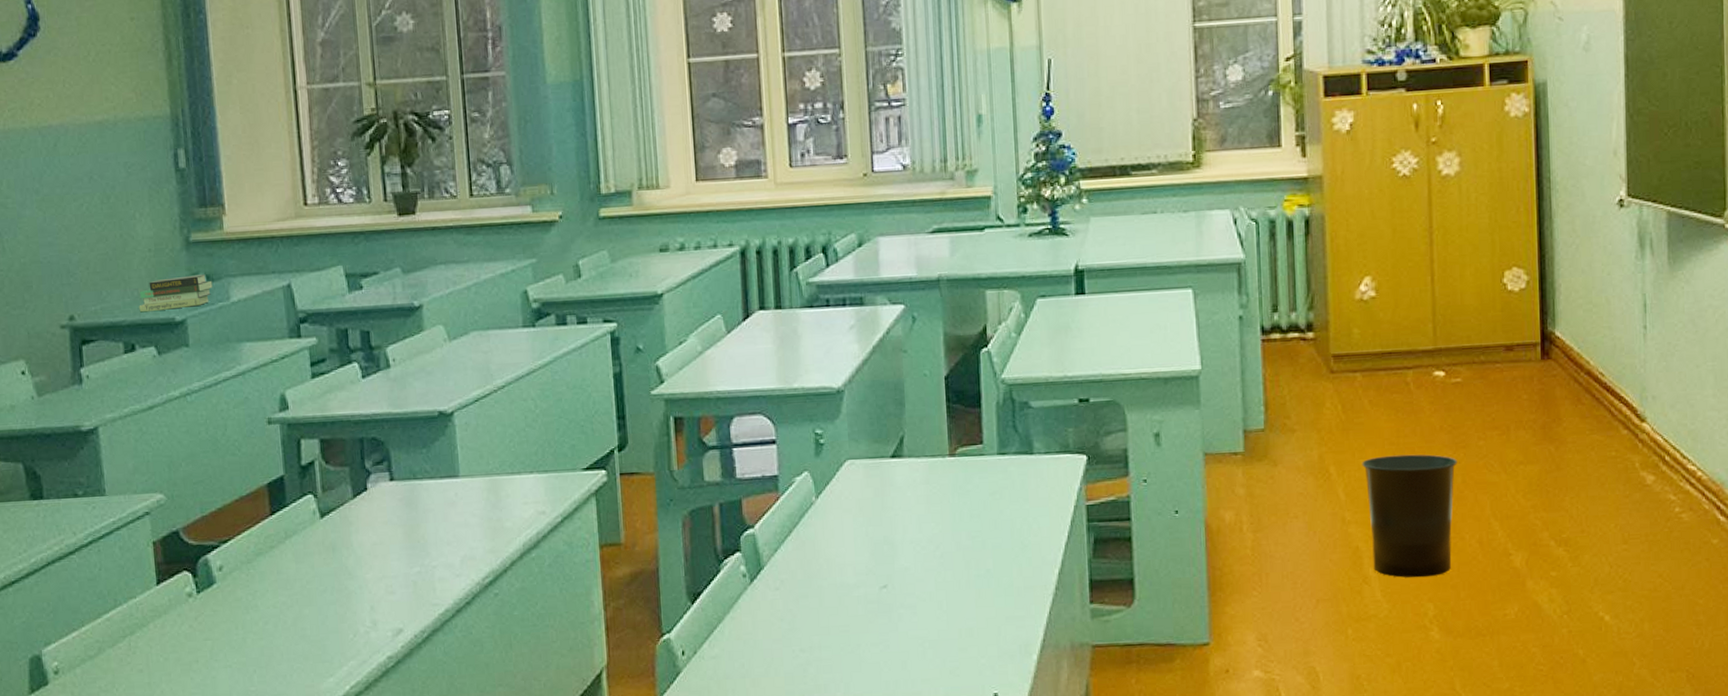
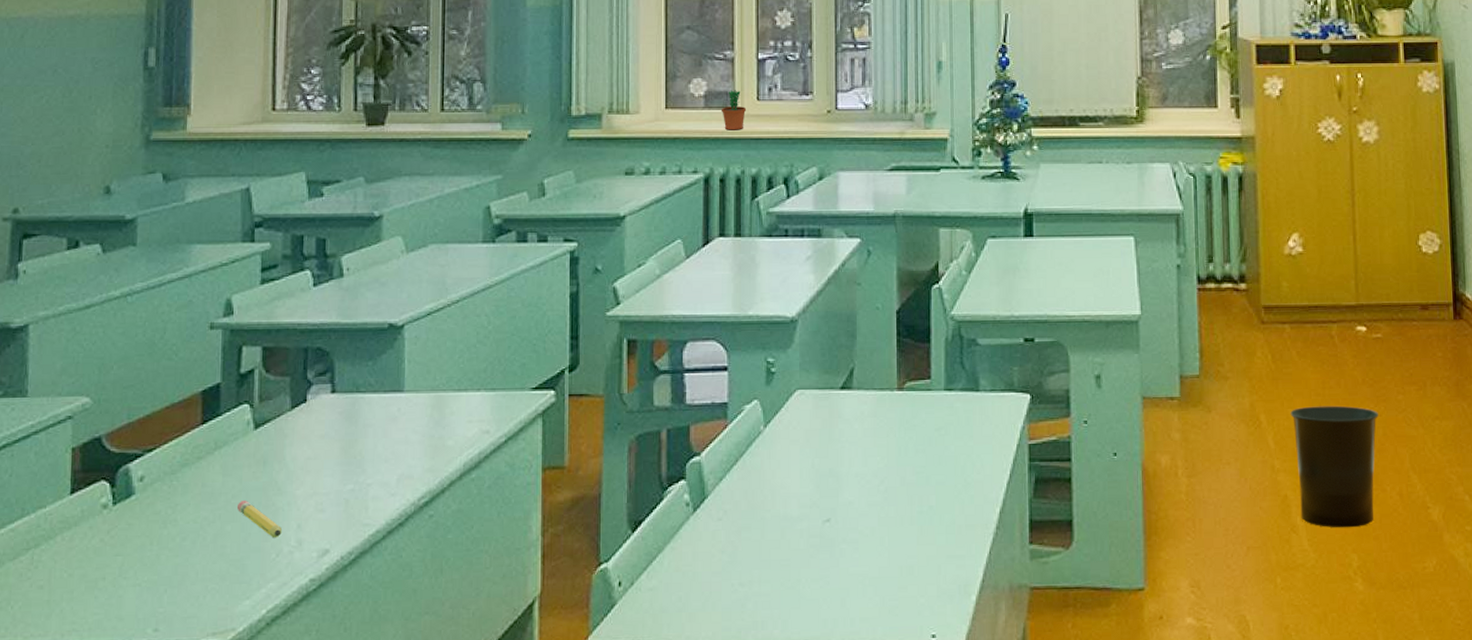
books: present [139,274,213,313] -> none [88,174,169,209]
pencil: none [312,585,356,620] -> present [236,500,282,538]
flower pot: none [753,158,780,201] -> present [720,90,747,132]

